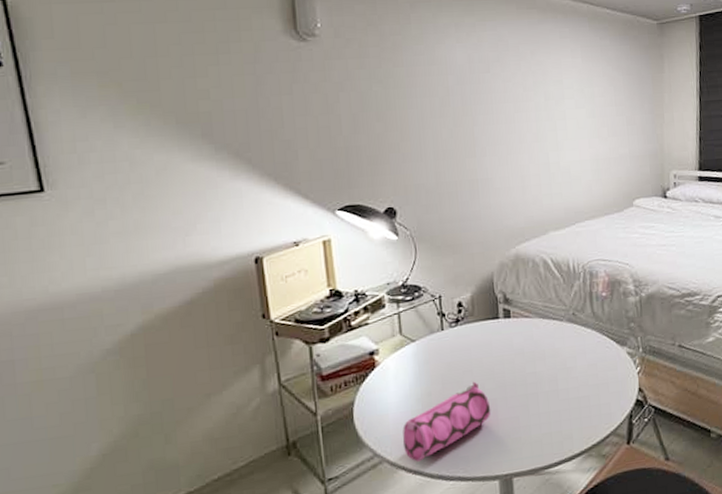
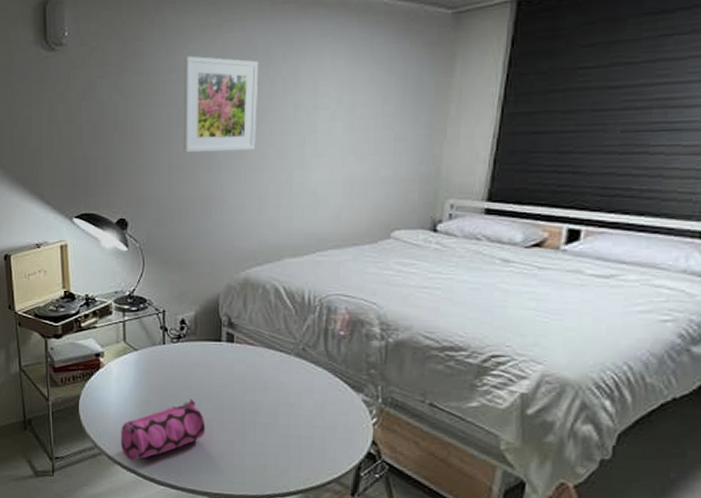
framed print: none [442,50,515,140] -> present [183,56,259,153]

